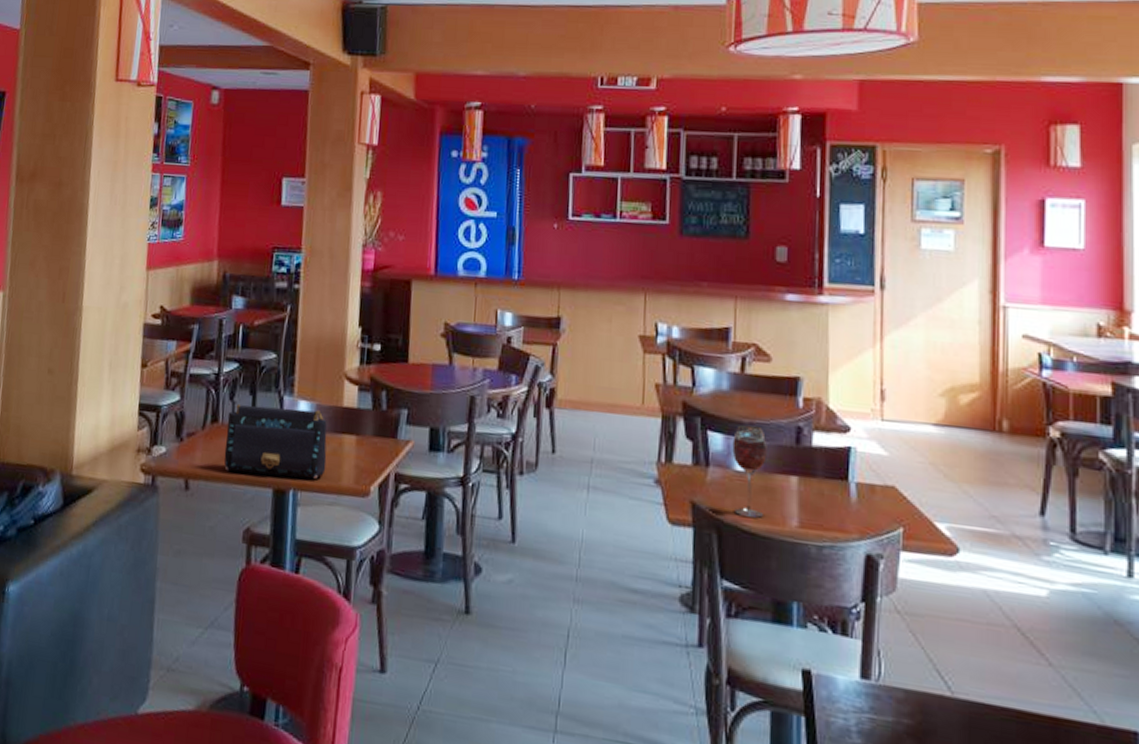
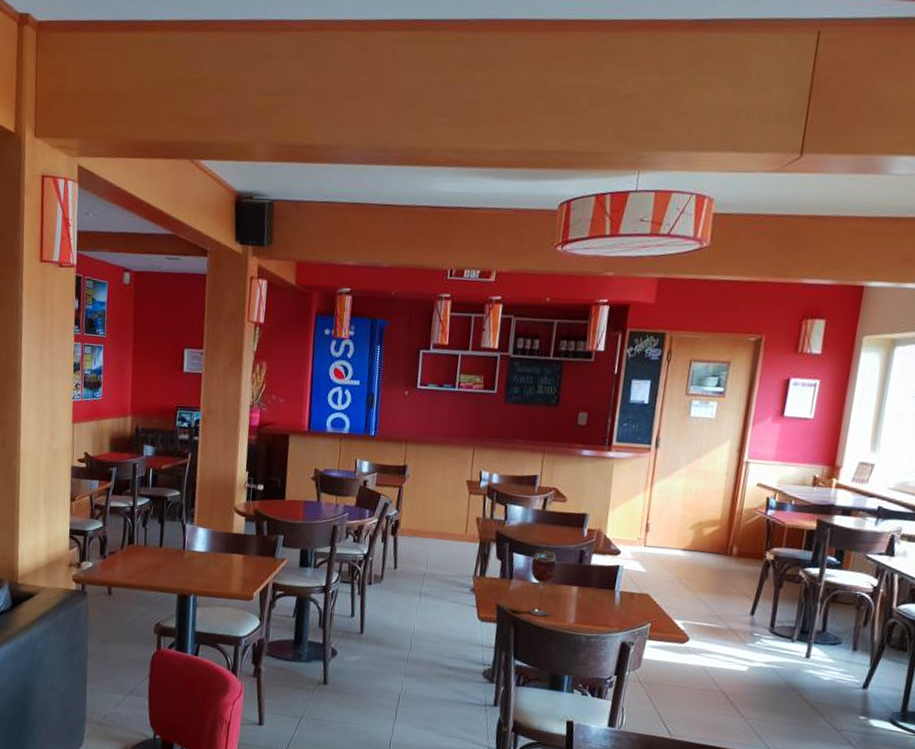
handbag: present [224,403,327,480] -> none [138,530,220,588]

